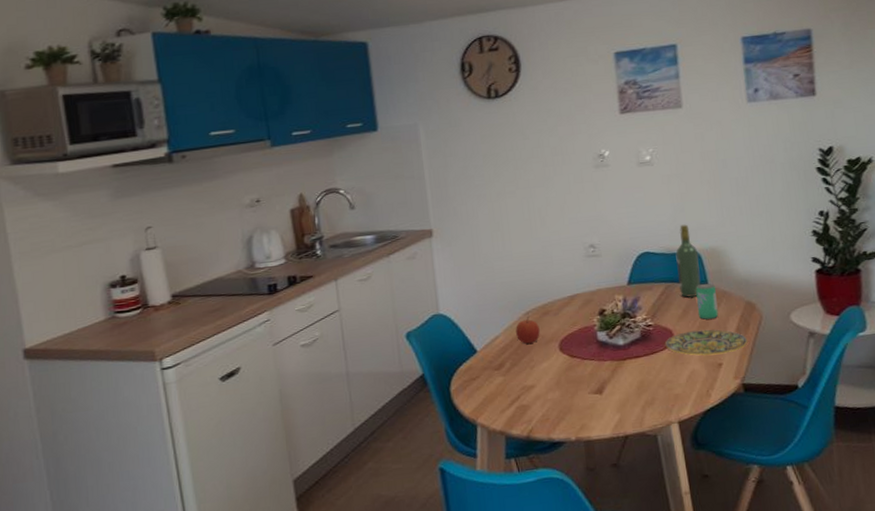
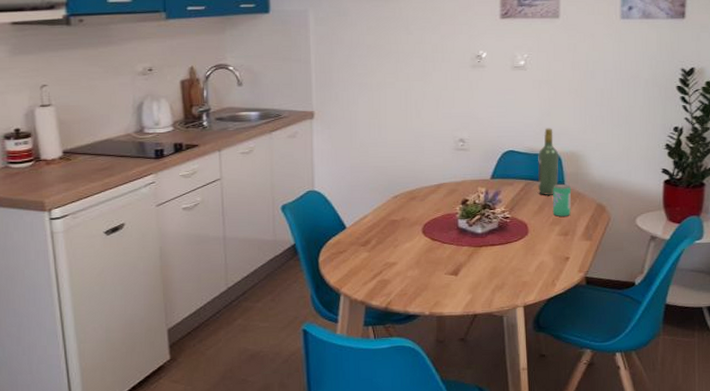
apple: present [515,315,540,344] -> none [384,199,406,225]
plate: present [664,329,748,356] -> none [519,225,595,249]

